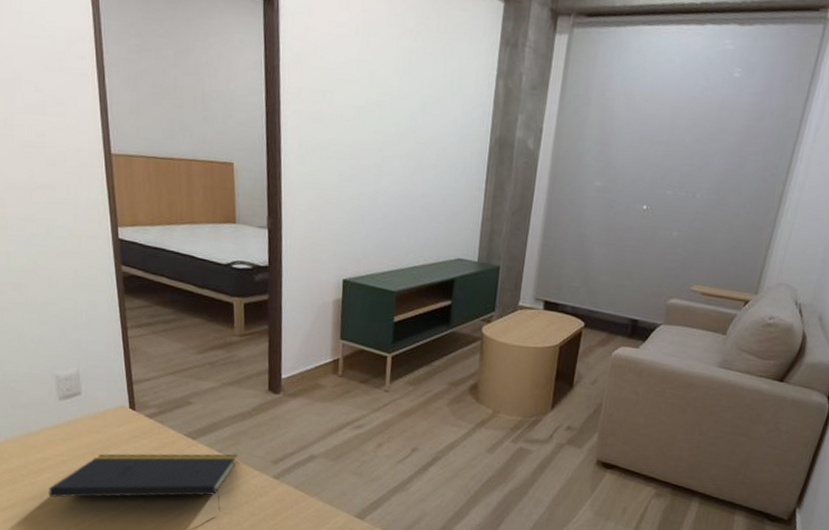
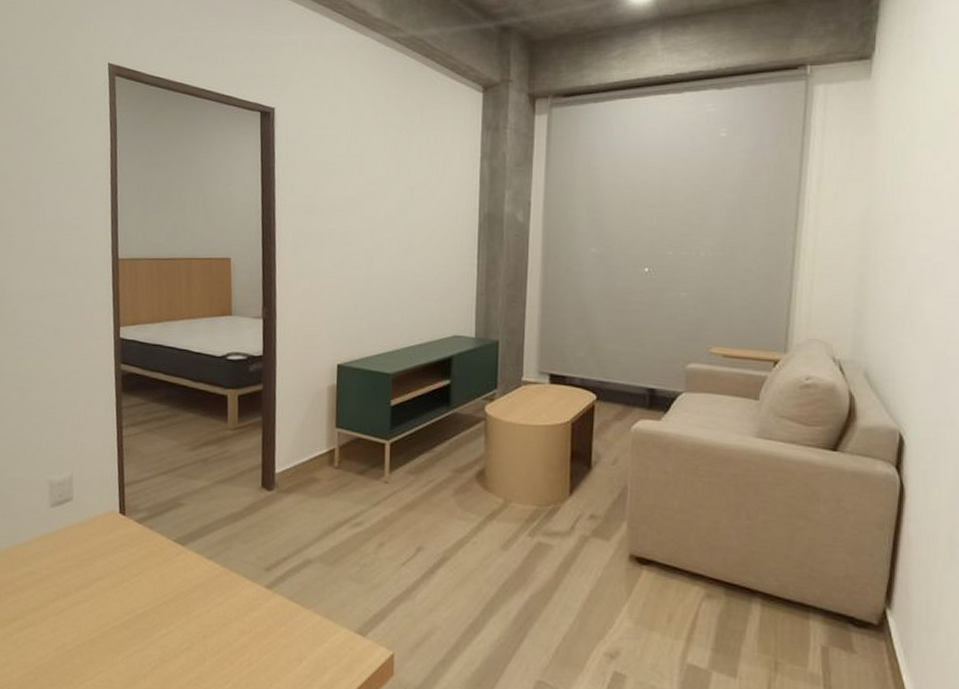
notepad: present [49,453,238,512] -> none [31,561,229,630]

